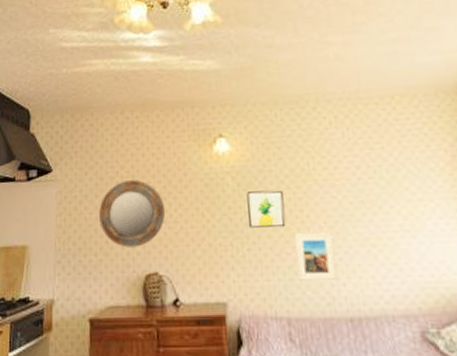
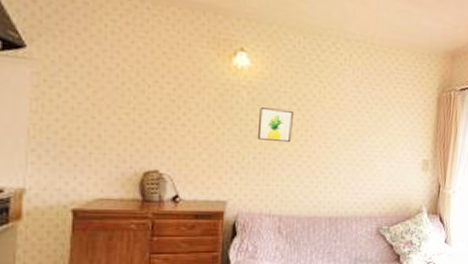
home mirror: present [99,180,166,248] -> none [91,75,173,145]
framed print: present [294,232,338,281] -> none [294,149,328,188]

